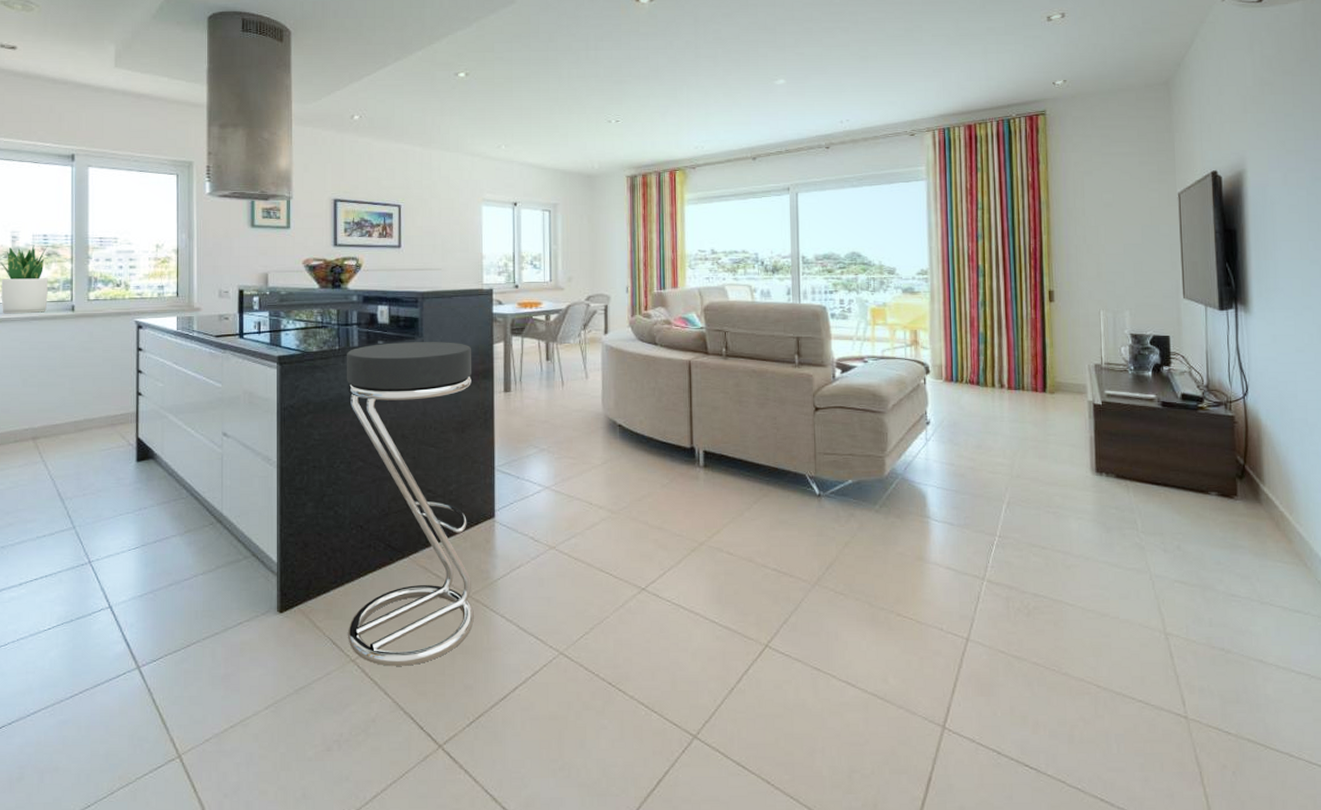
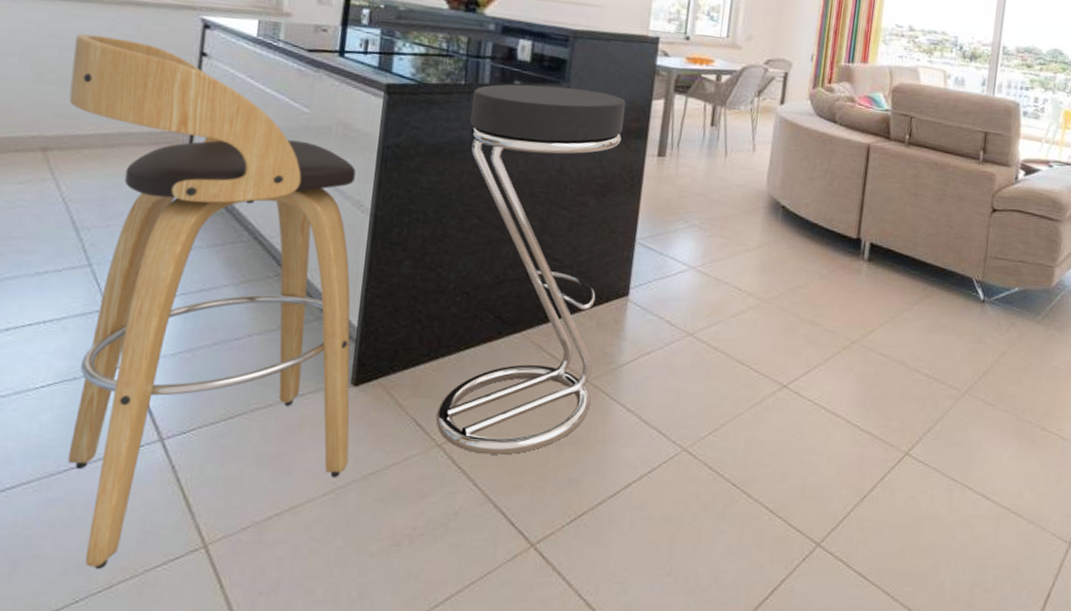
bar stool: none [48,344,282,778] -> present [67,34,356,569]

